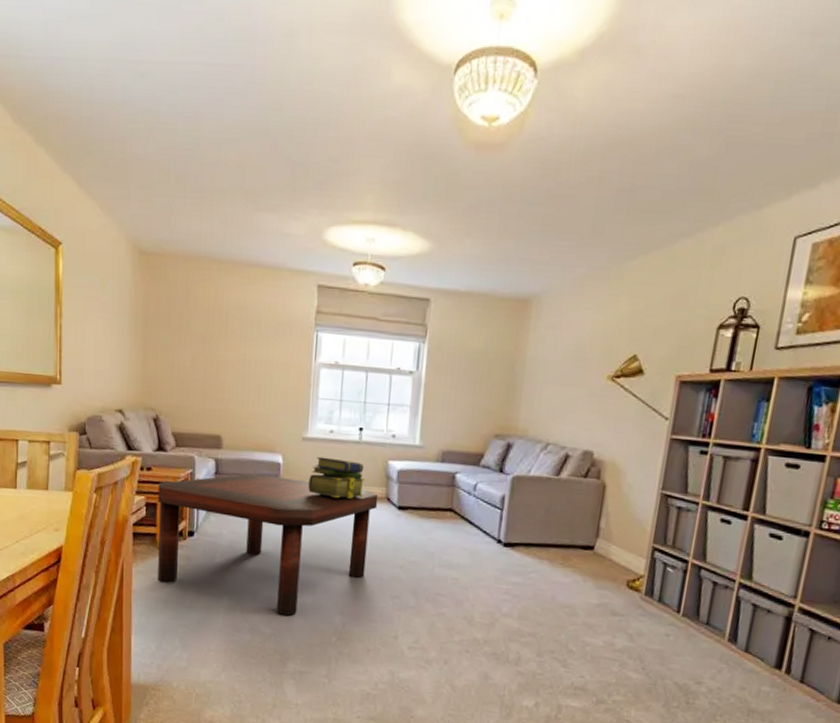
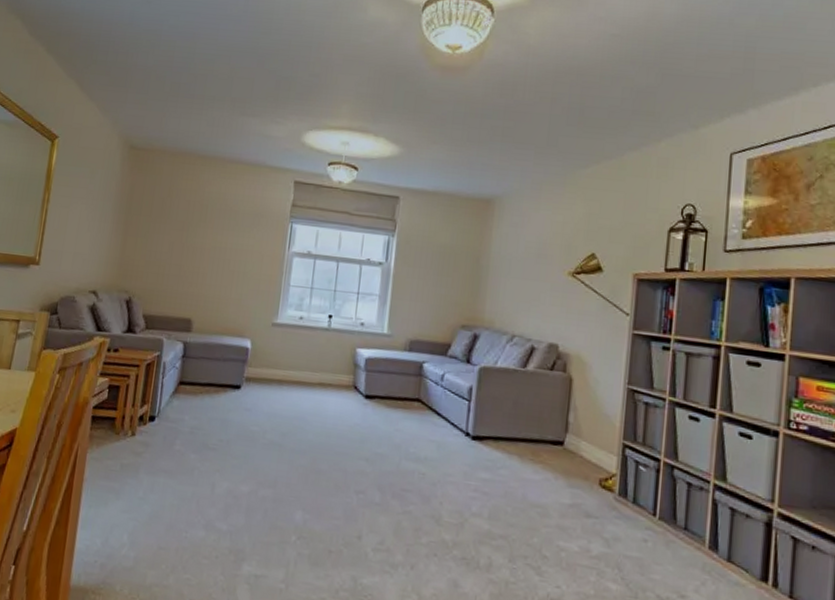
coffee table: present [158,474,379,616] -> none [112,358,346,511]
stack of books: present [308,456,366,499] -> none [275,342,334,386]

